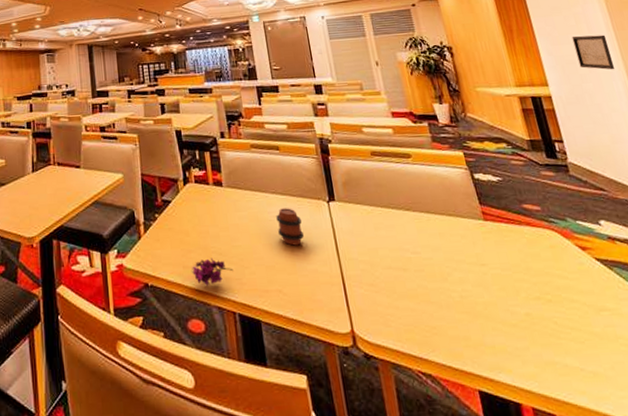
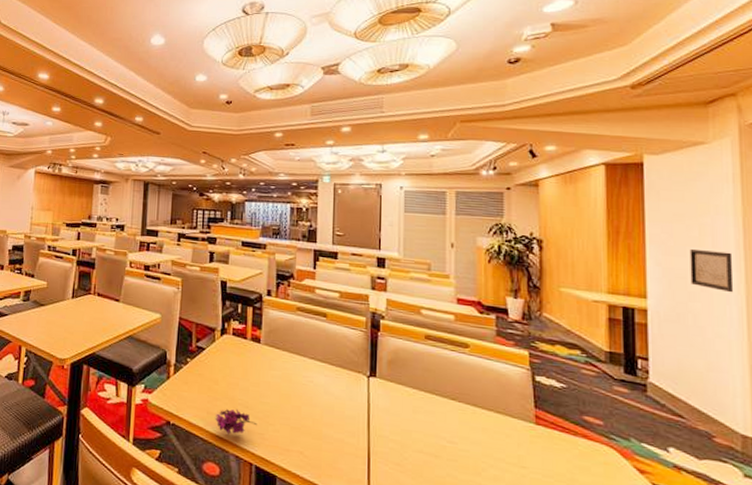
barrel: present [276,208,304,246] -> none [310,375,336,413]

